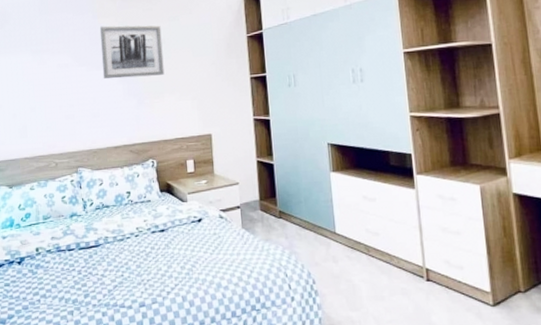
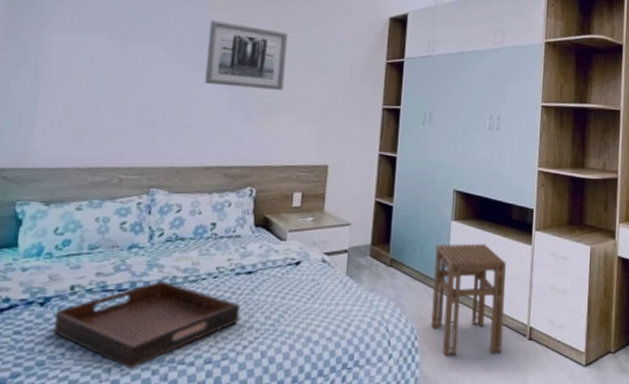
serving tray: none [29,240,161,312] -> present [53,280,241,369]
stool: none [319,191,400,298] -> present [431,243,506,357]

